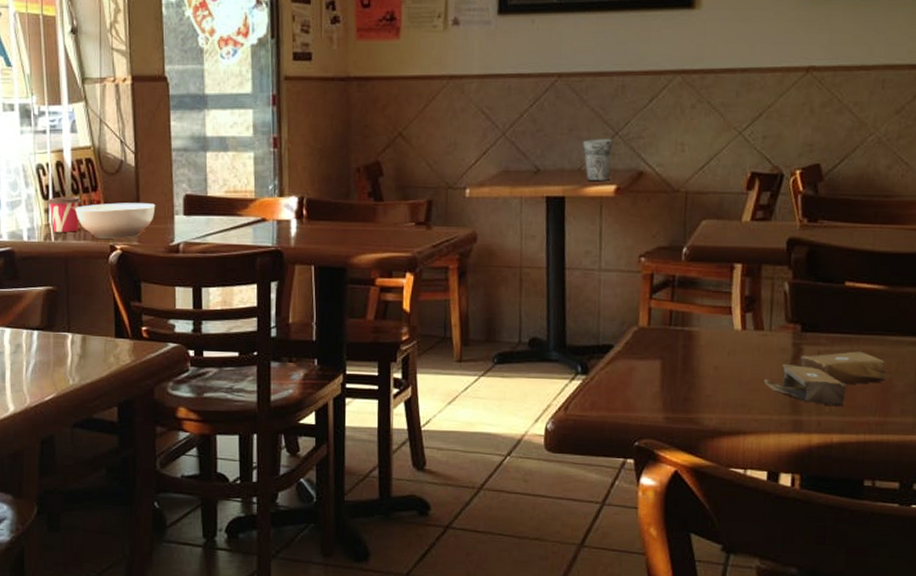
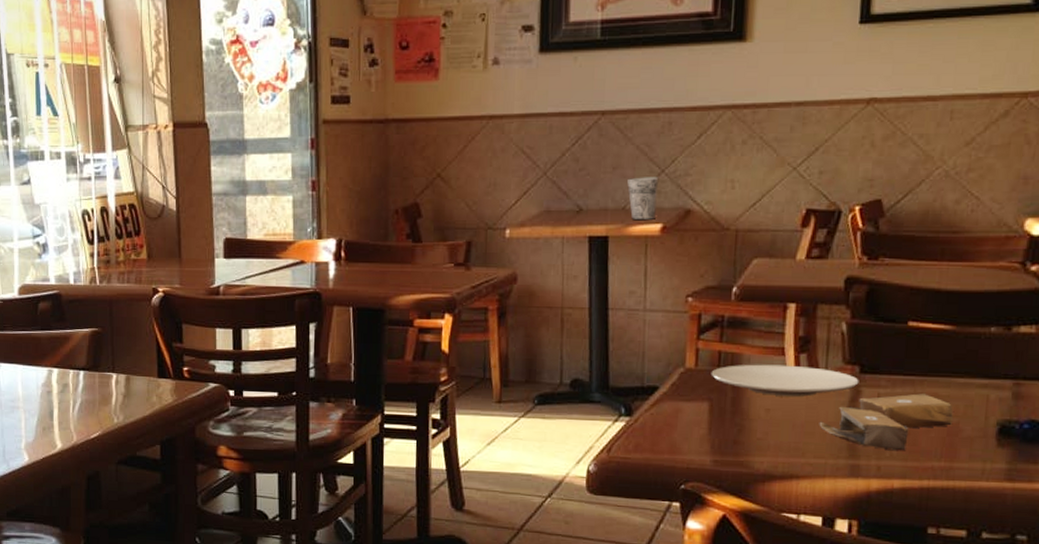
cup: present [47,196,82,232] -> none [92,241,125,276]
bowl: present [75,202,156,239] -> none [119,246,197,282]
plate: none [662,323,801,354] -> present [711,364,859,397]

